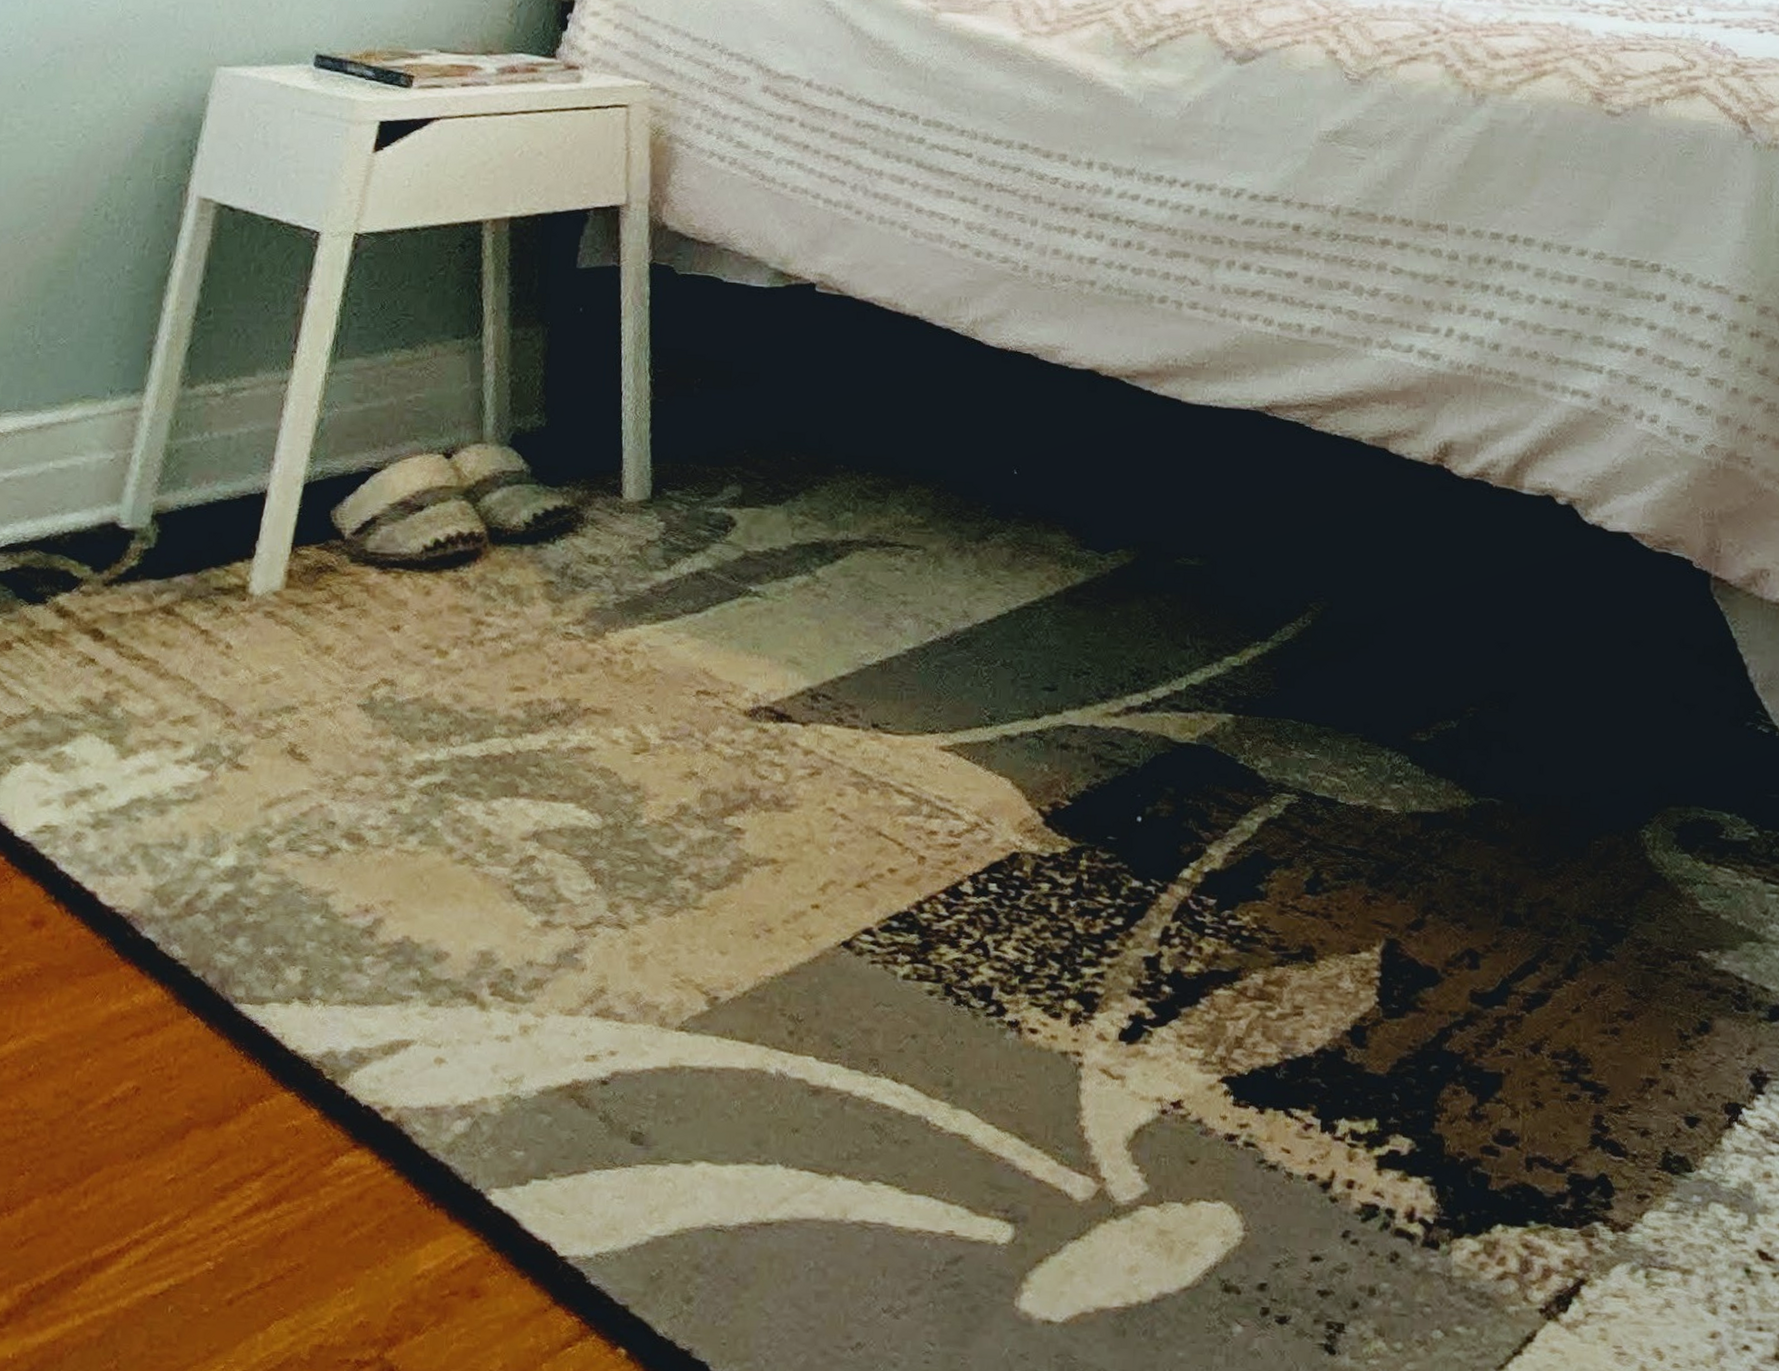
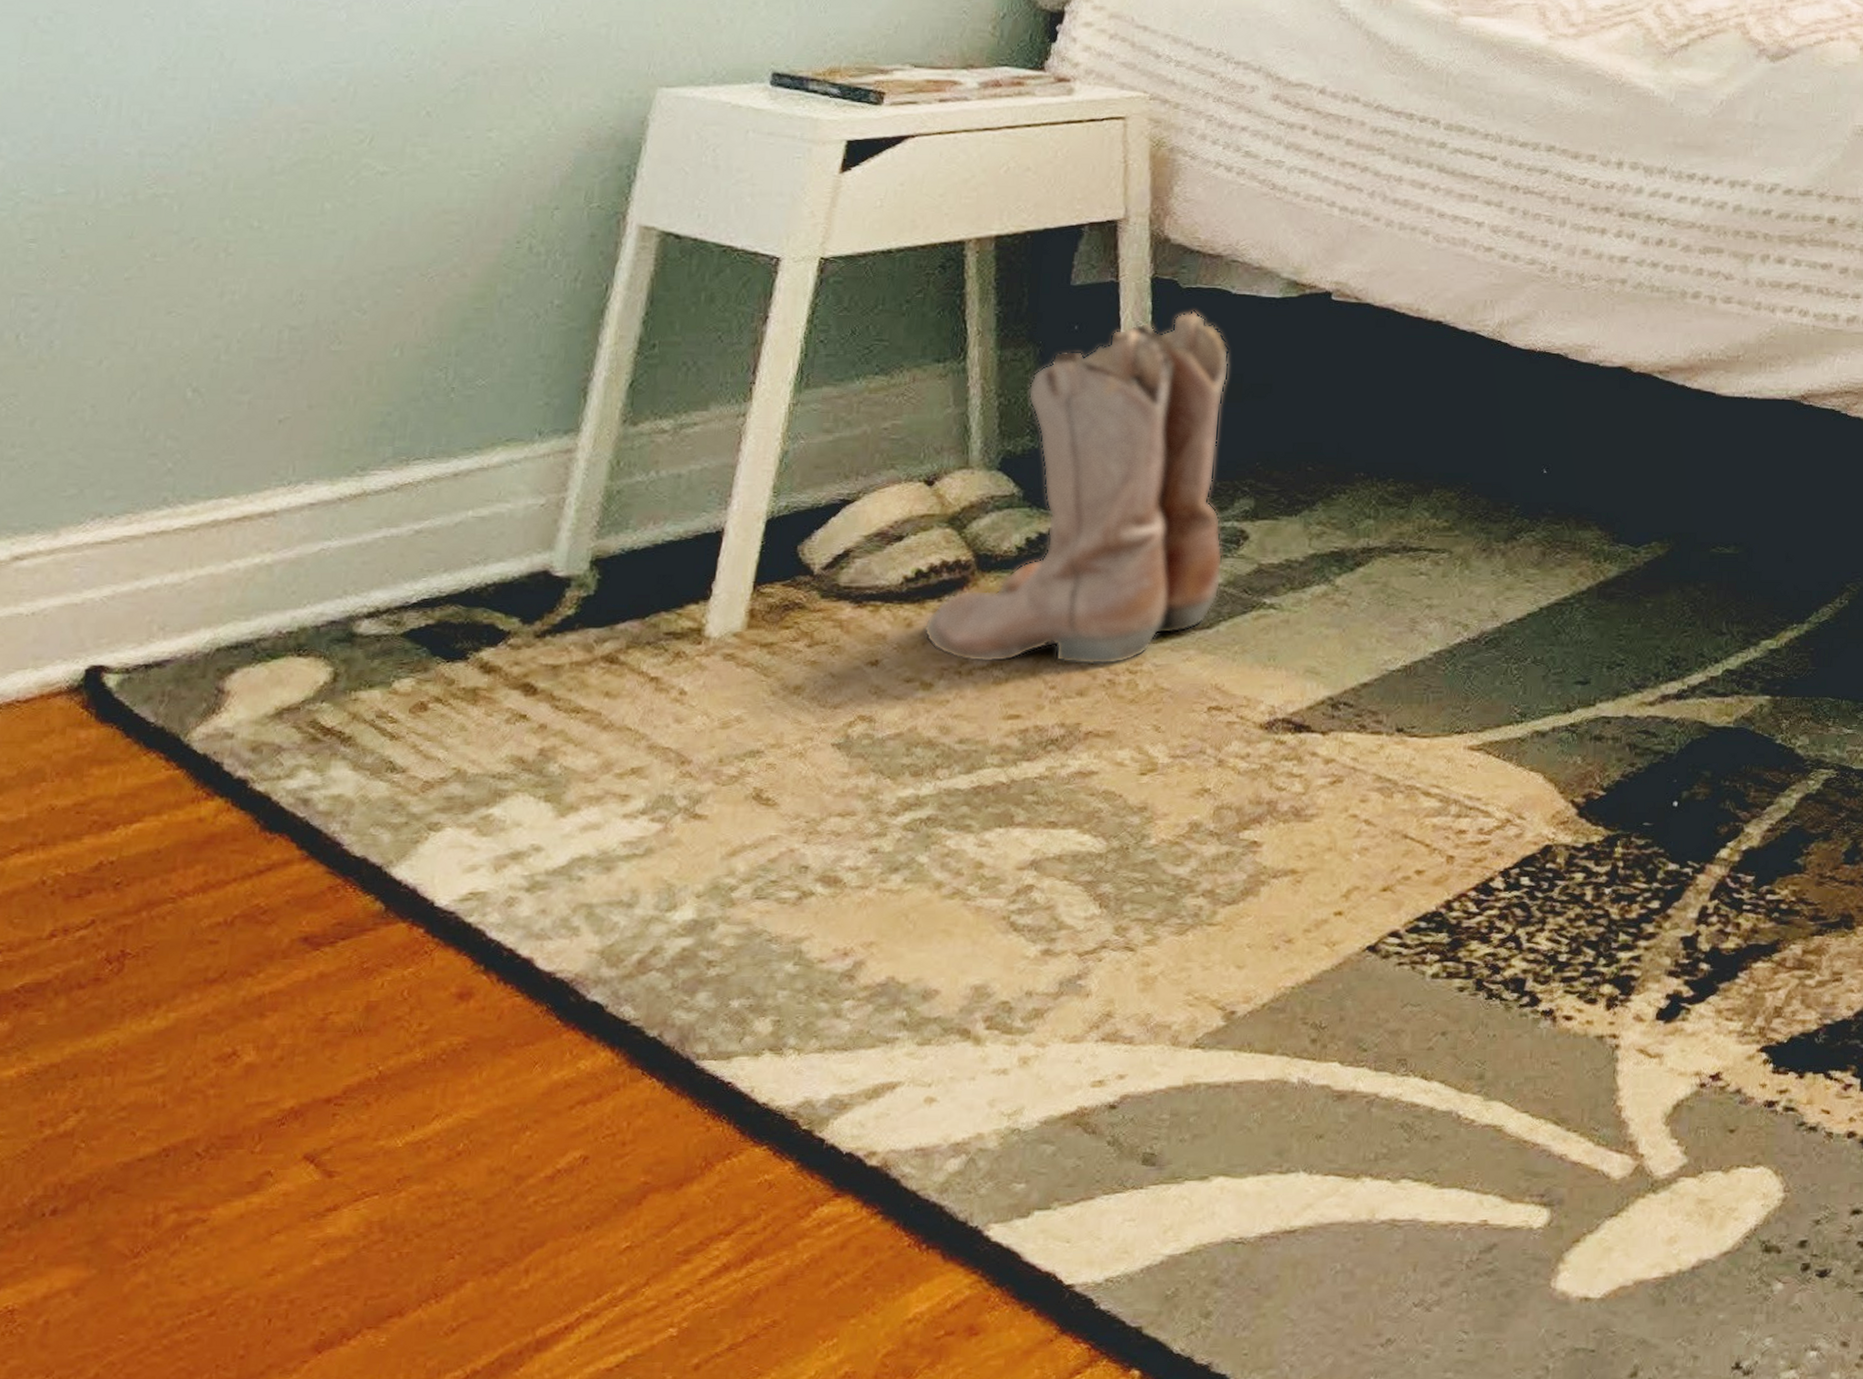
boots: none [440,297,720,644] -> present [923,310,1229,665]

